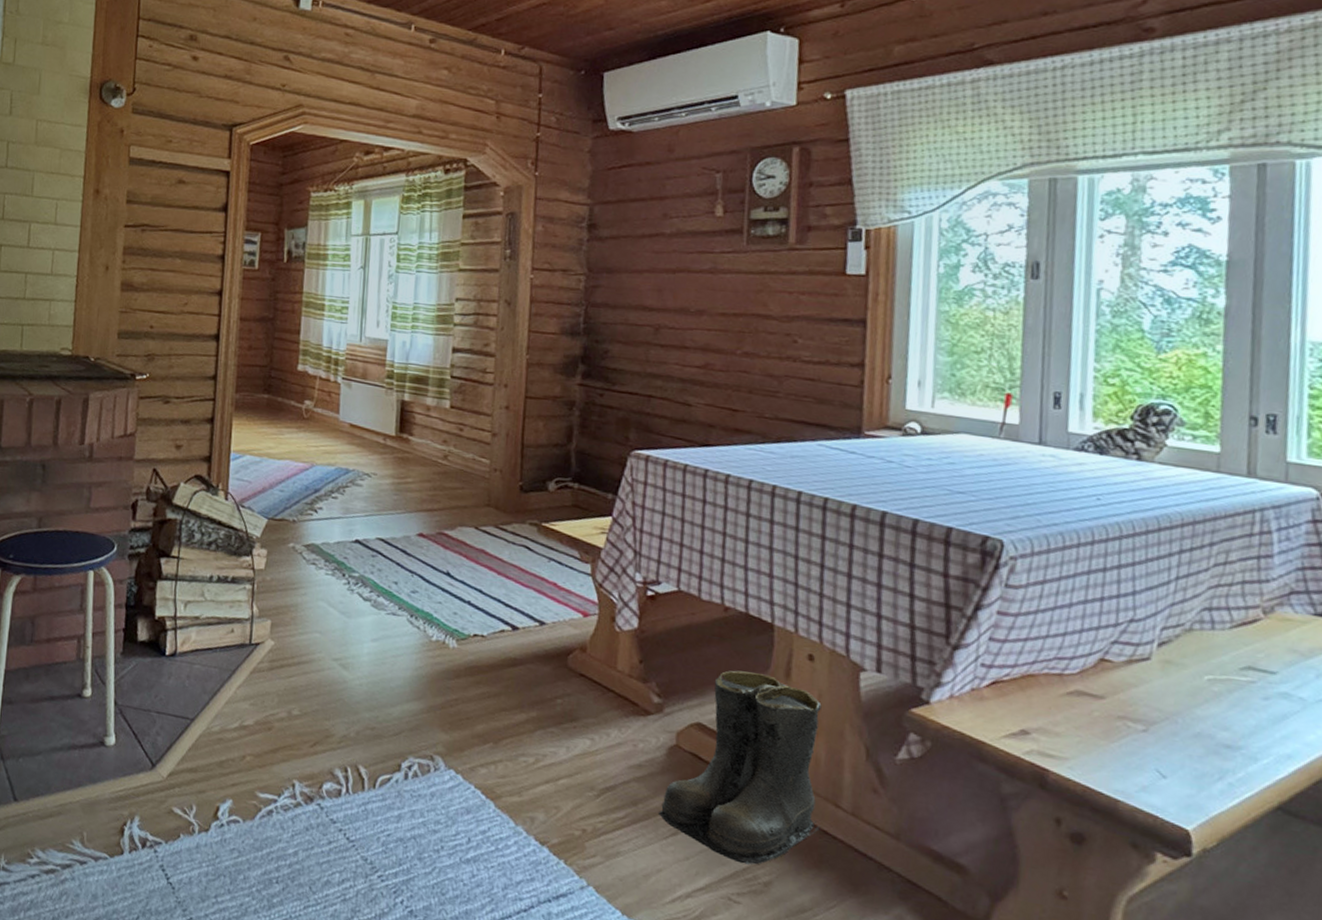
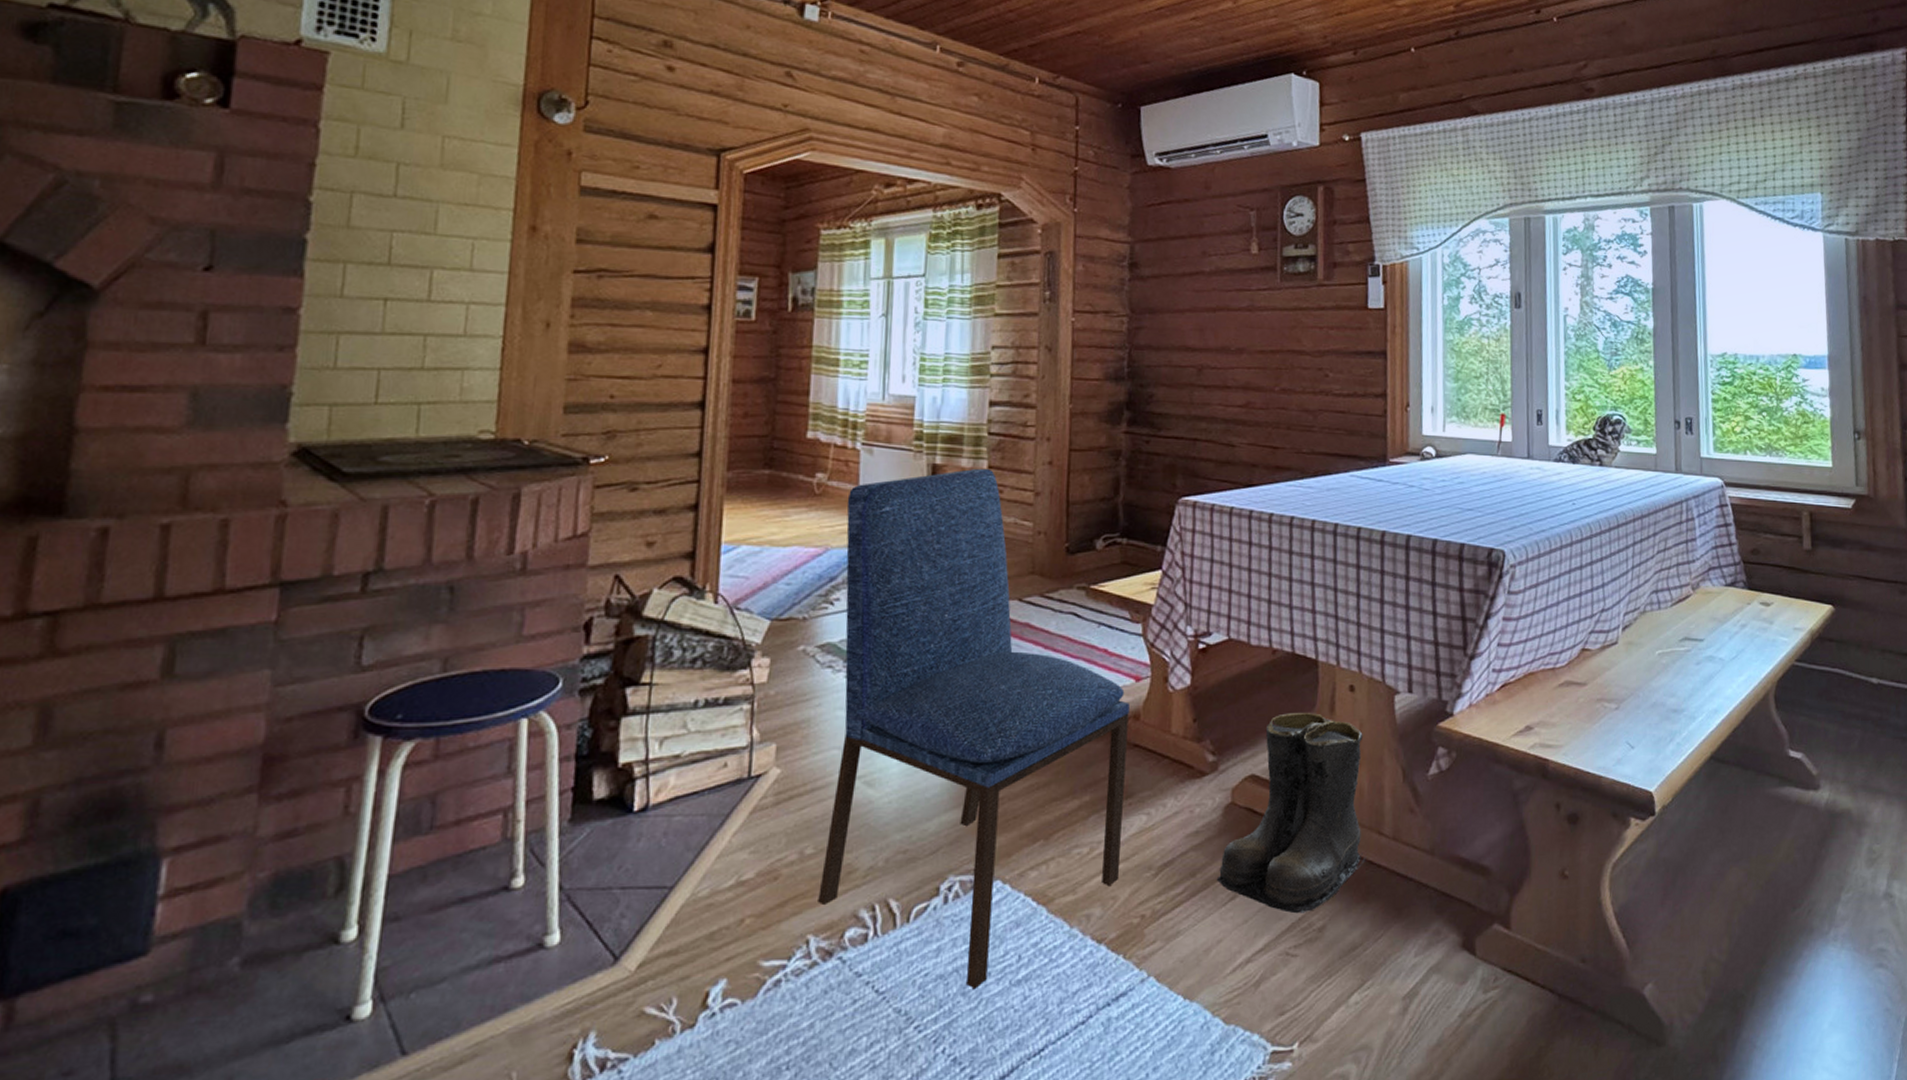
dining chair: none [302,407,577,857] -> present [818,468,1130,988]

